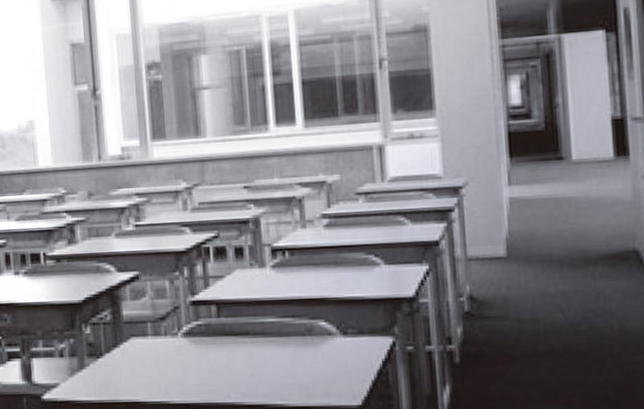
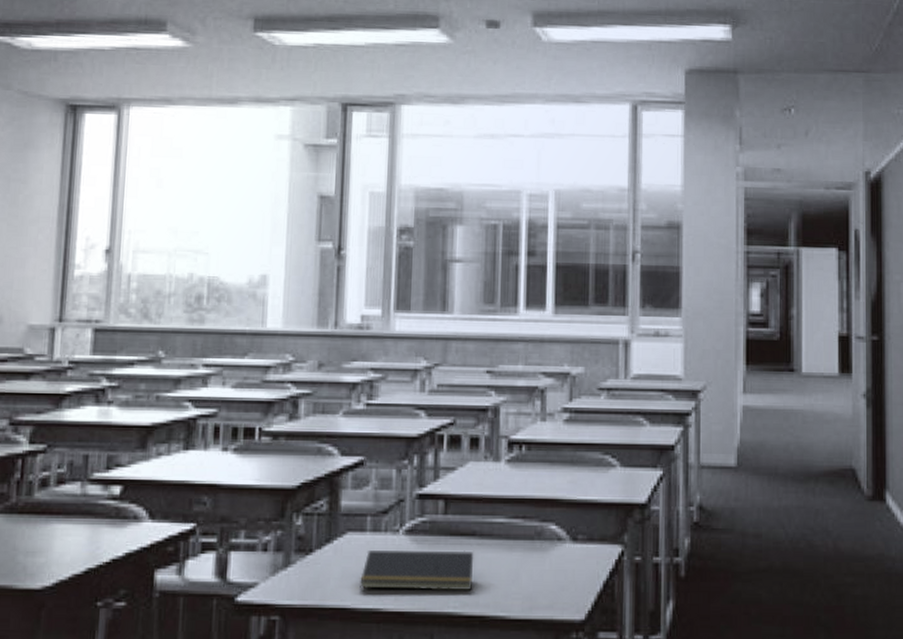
notepad: none [147,348,250,385] -> present [360,550,474,592]

